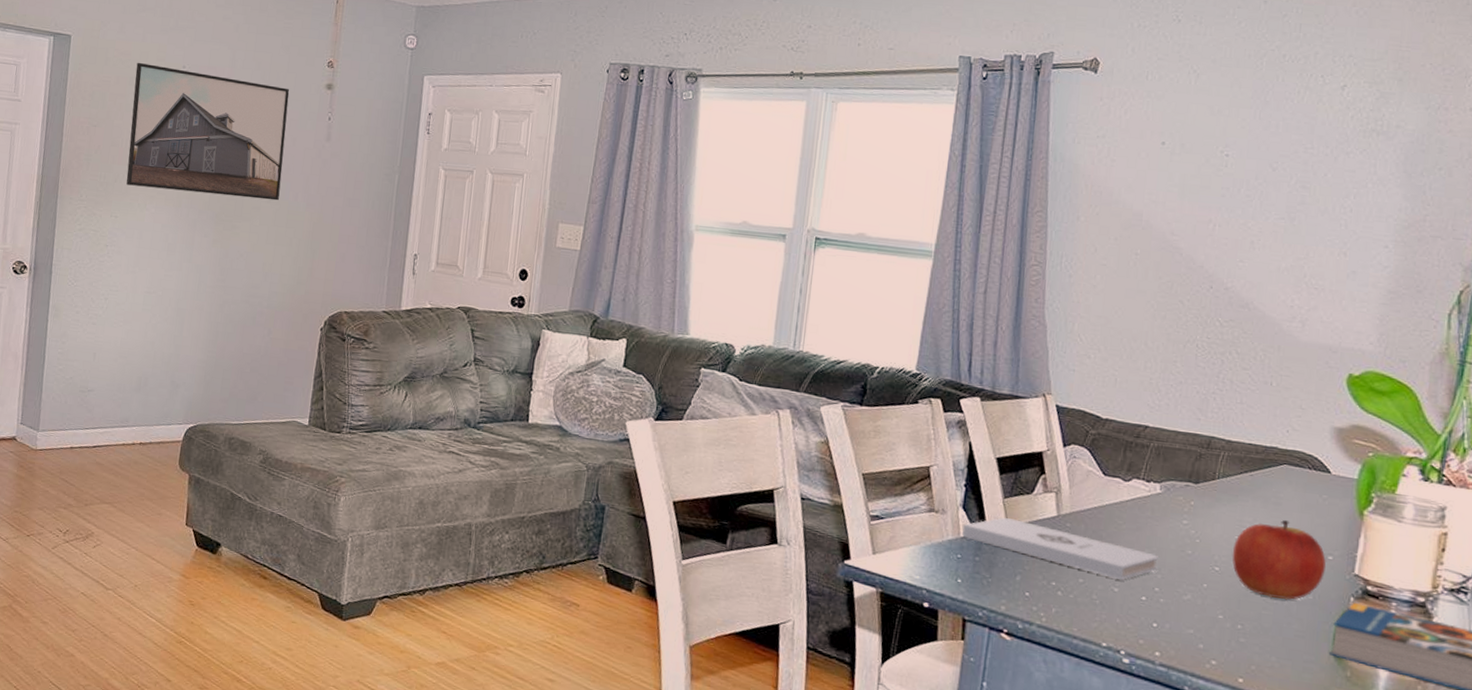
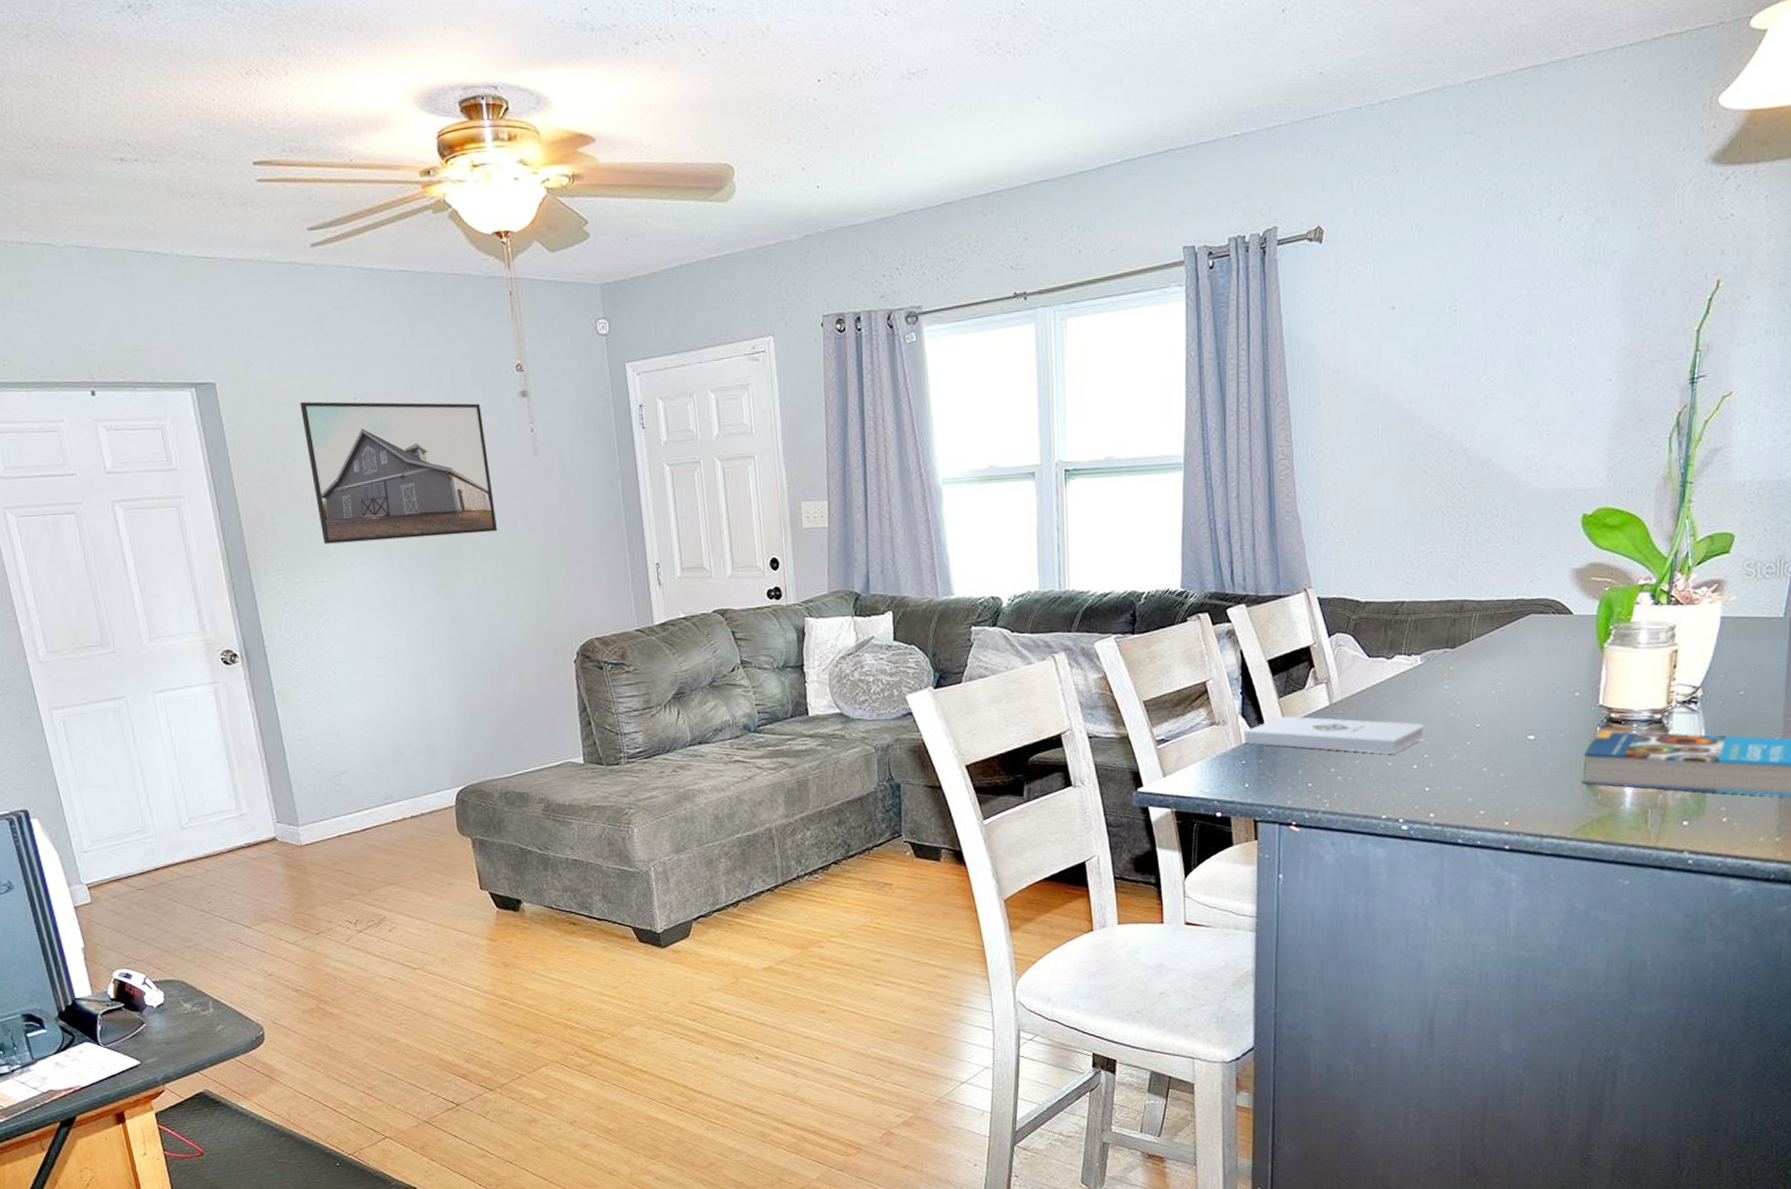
apple: present [1232,519,1327,600] -> none [1490,666,1575,742]

